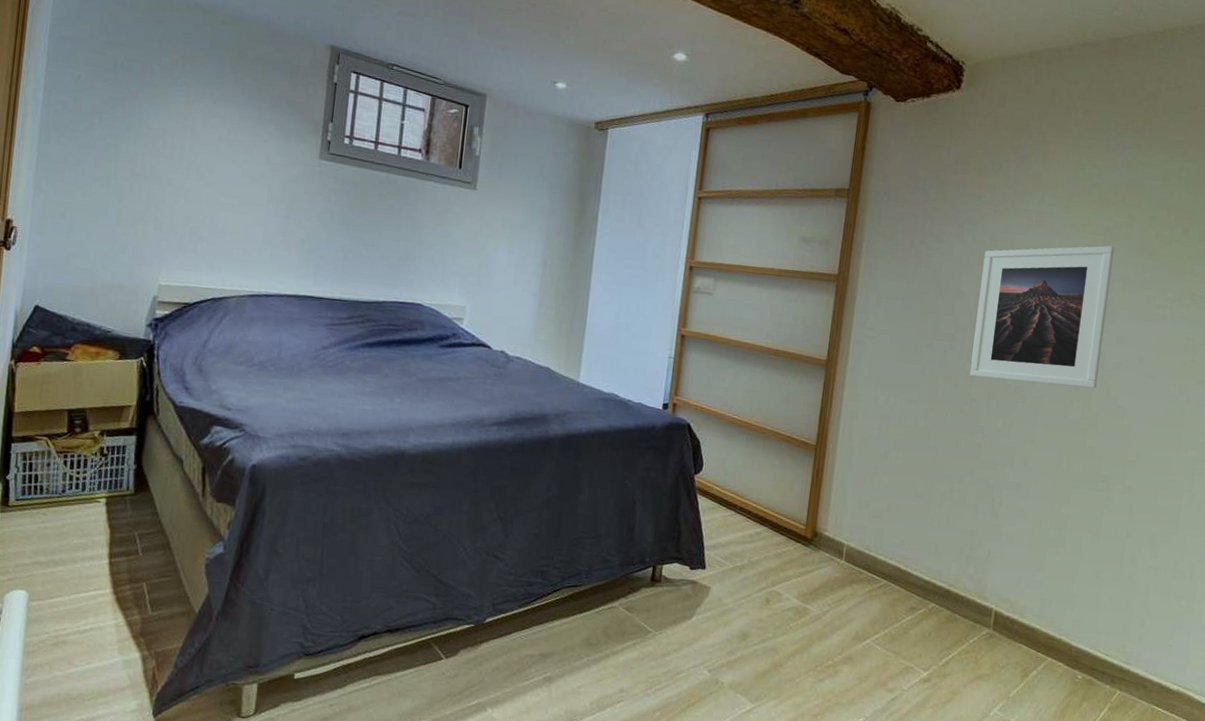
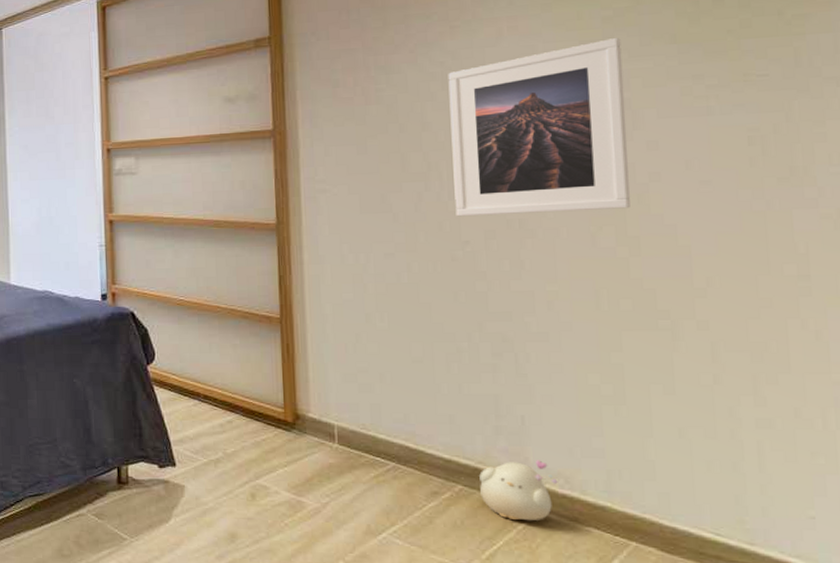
plush toy: none [947,587,1005,637] -> present [479,460,558,521]

